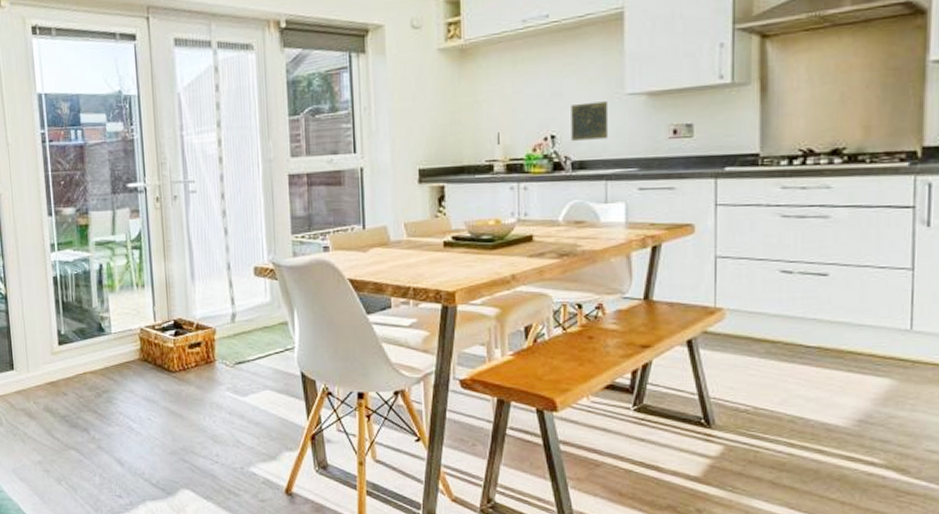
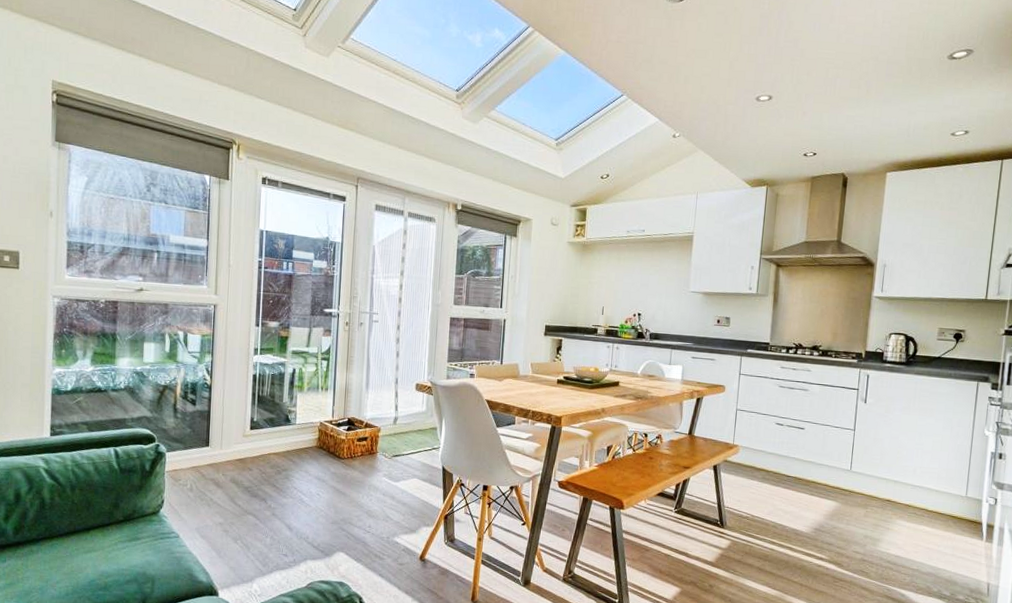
decorative tile: present [571,101,609,141] -> none [651,294,678,320]

